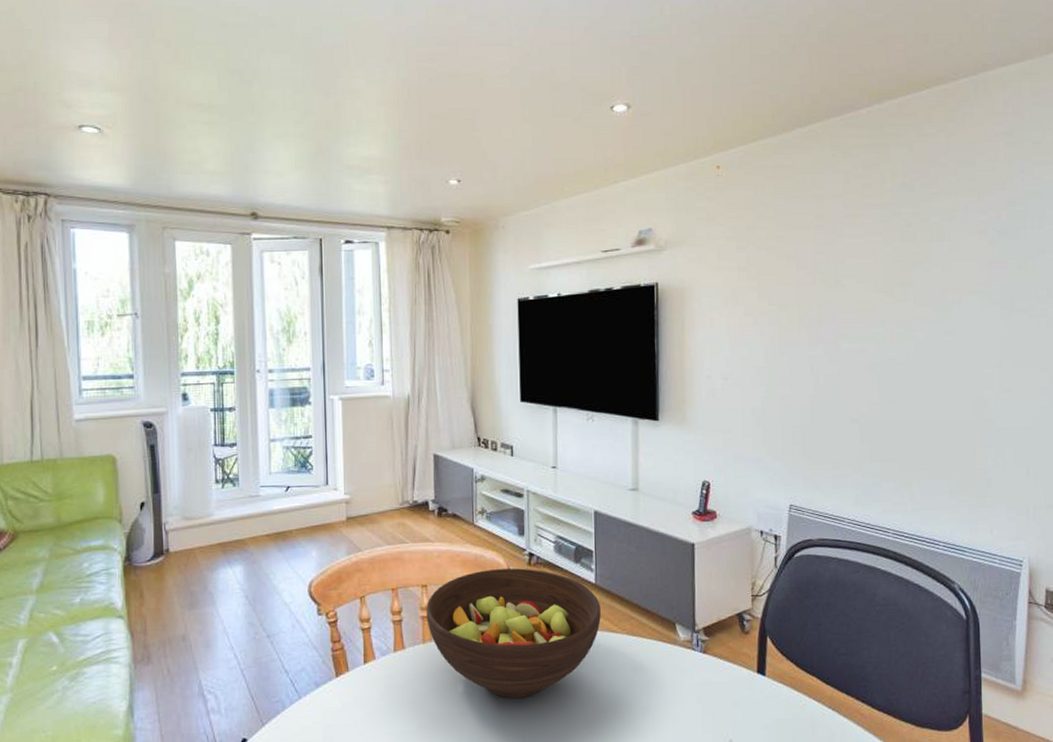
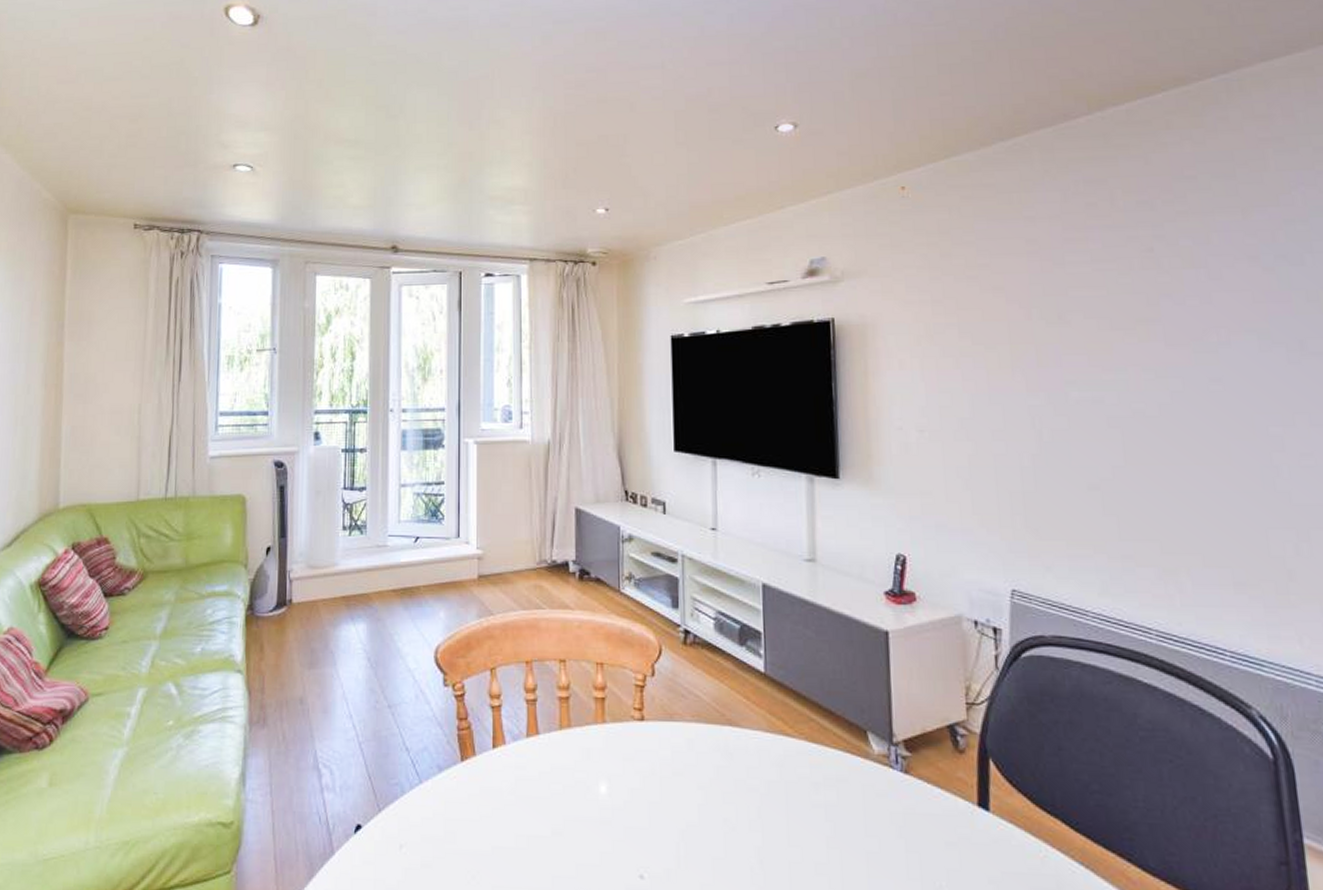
fruit bowl: present [426,568,601,699] -> none [564,647,772,809]

